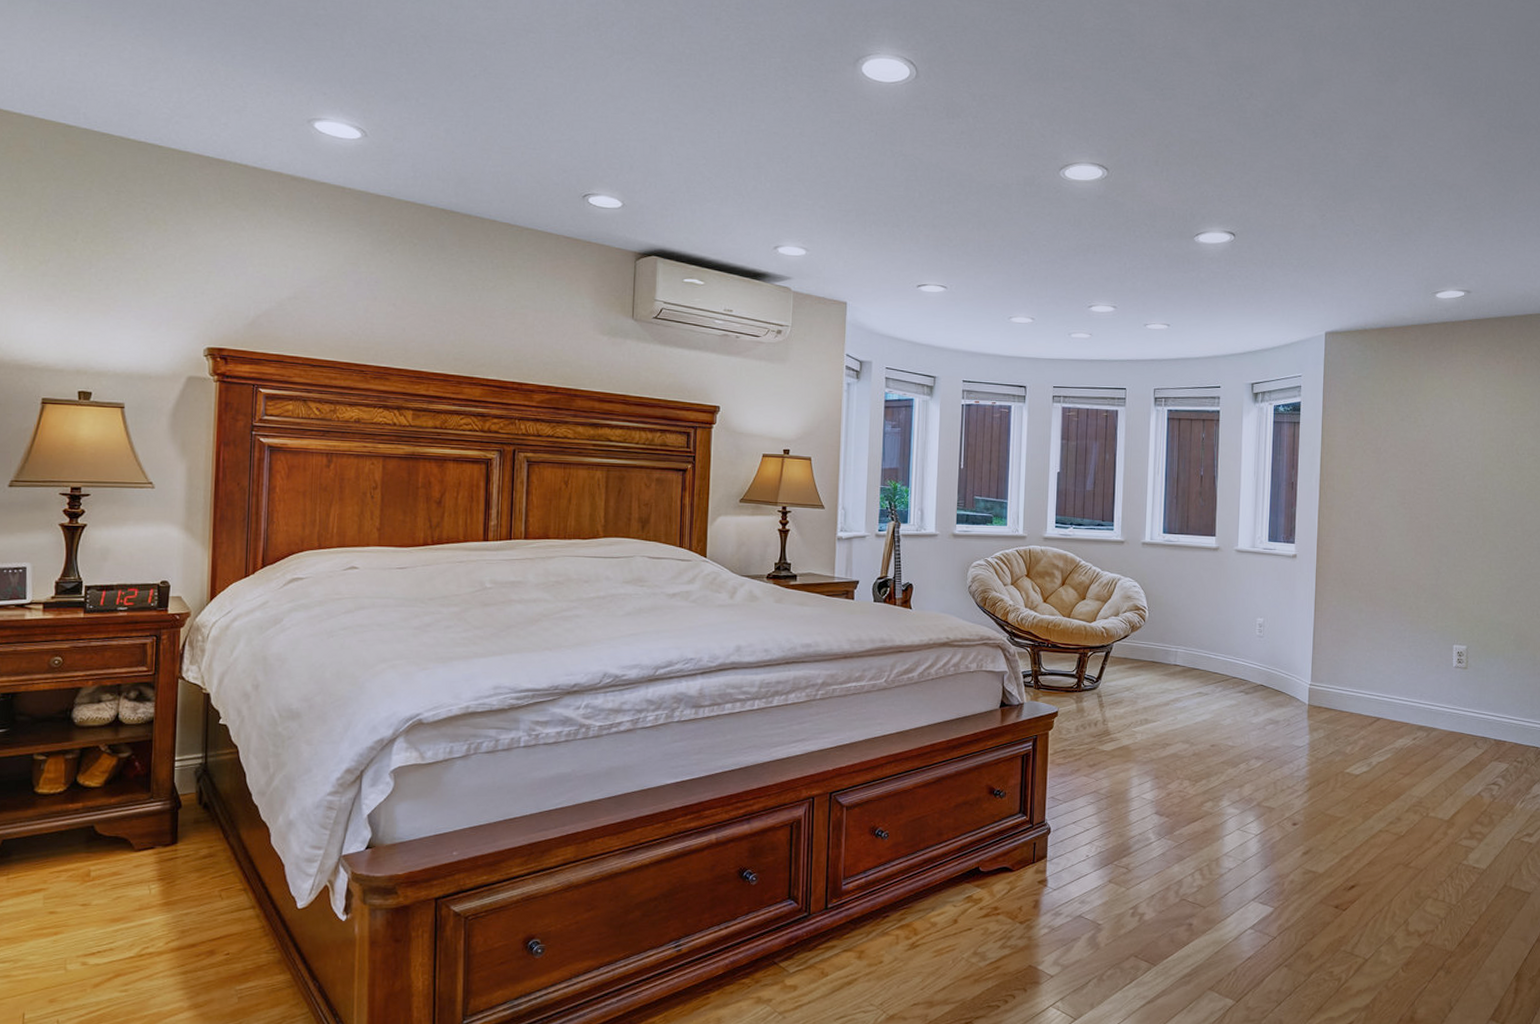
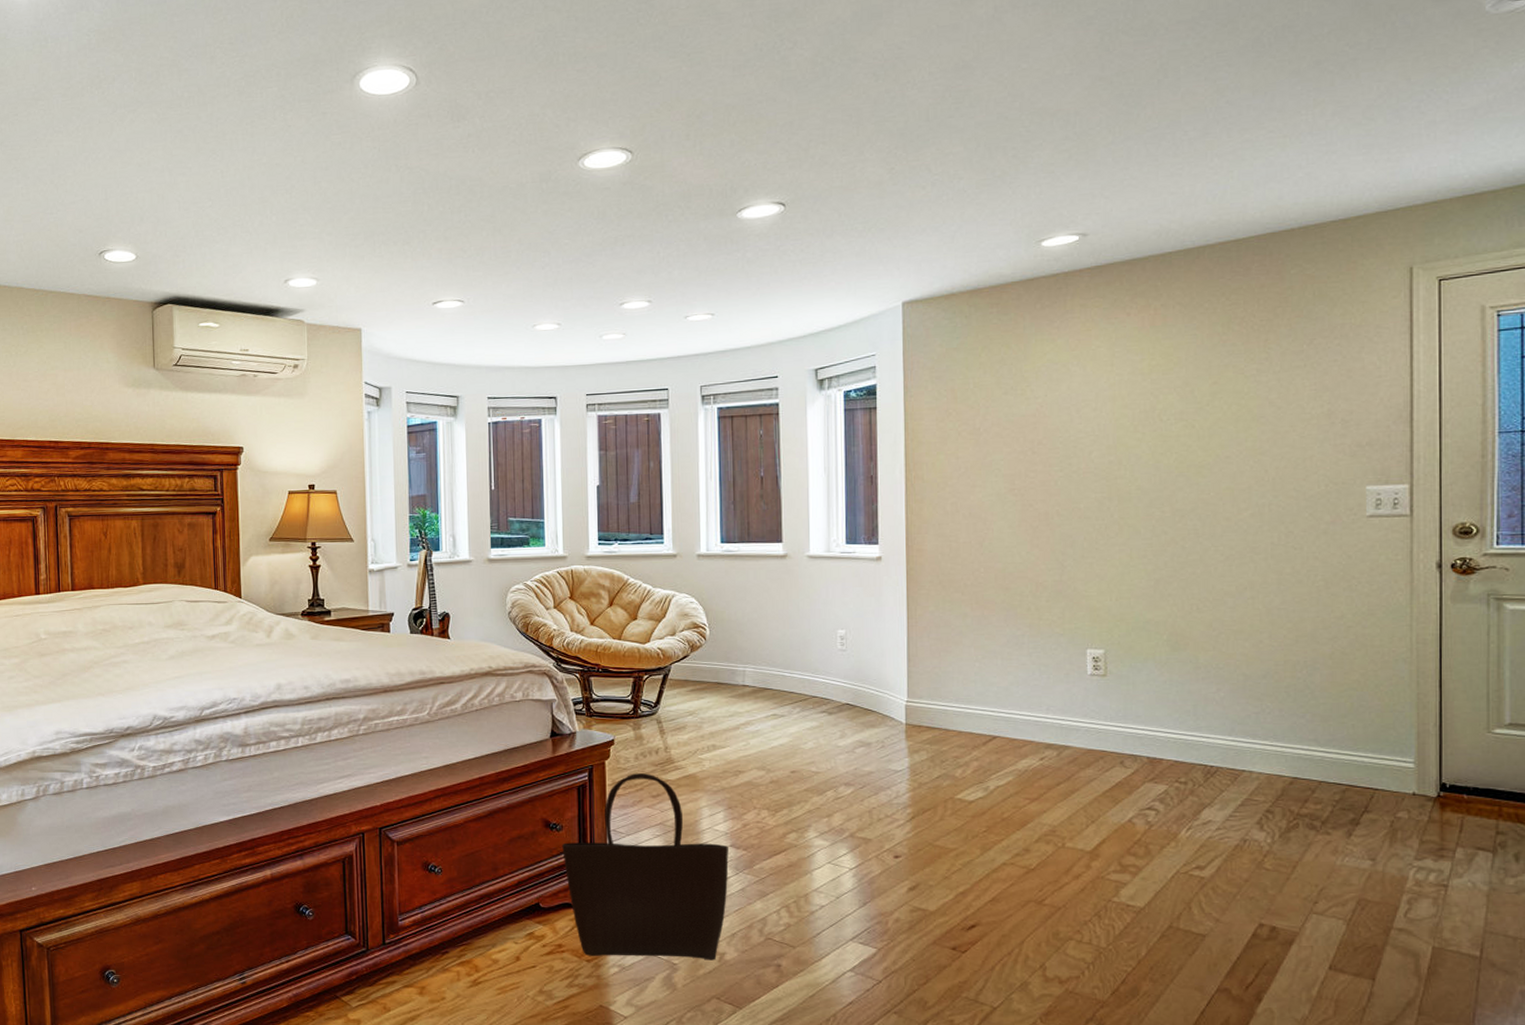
tote bag: none [1004,744,1153,921] -> present [562,773,729,960]

